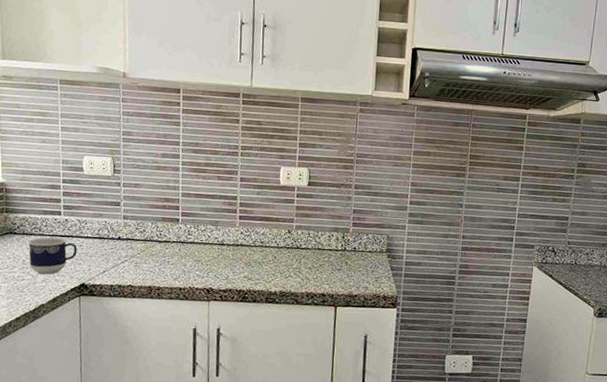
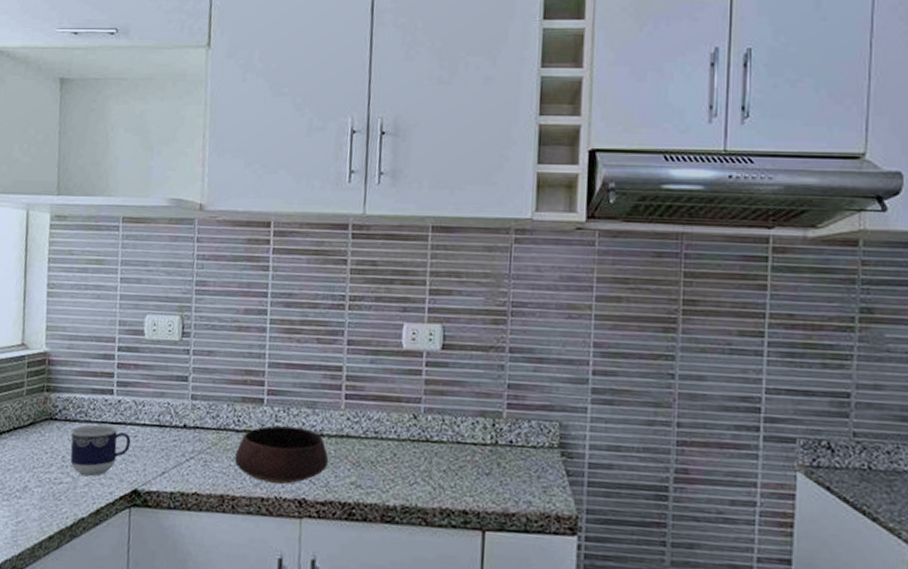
bowl: none [158,238,229,278] -> present [234,425,329,484]

